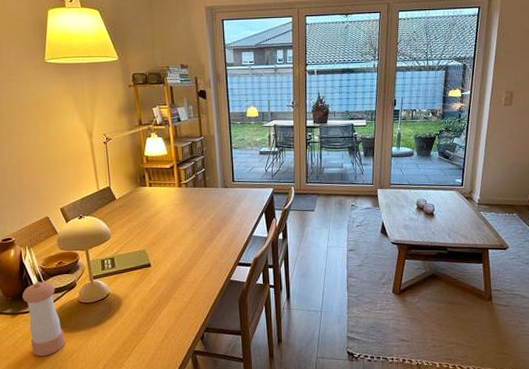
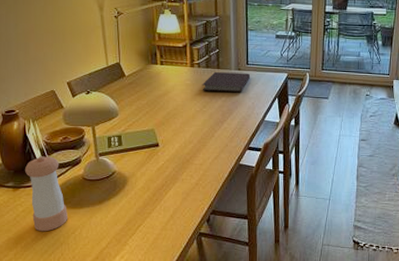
notebook: none [190,190,237,210] -> present [202,71,251,92]

